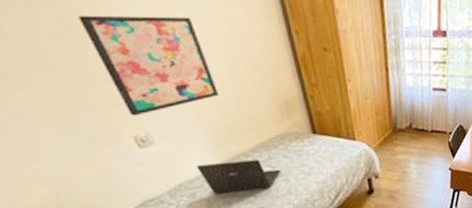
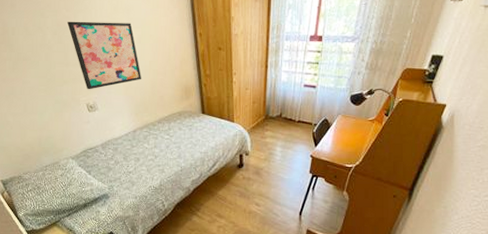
laptop: present [196,159,281,194] -> none [121,128,176,151]

